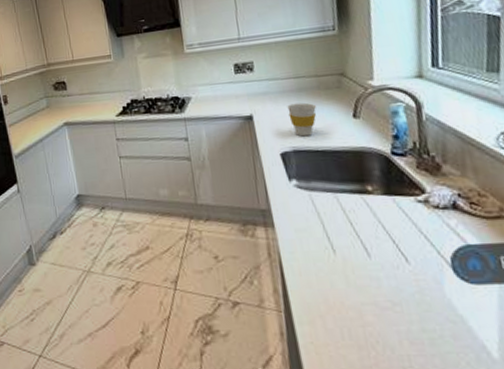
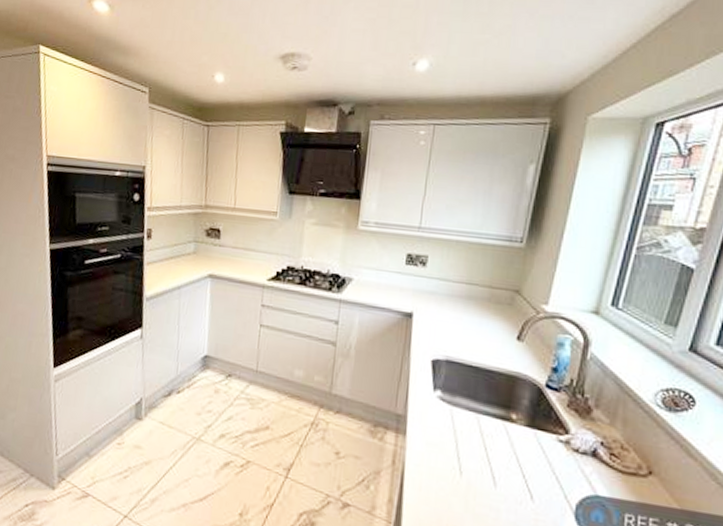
cup: present [287,102,316,137] -> none [450,310,481,349]

